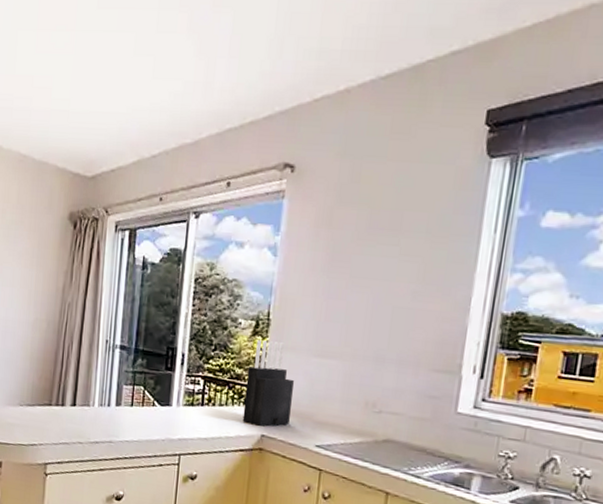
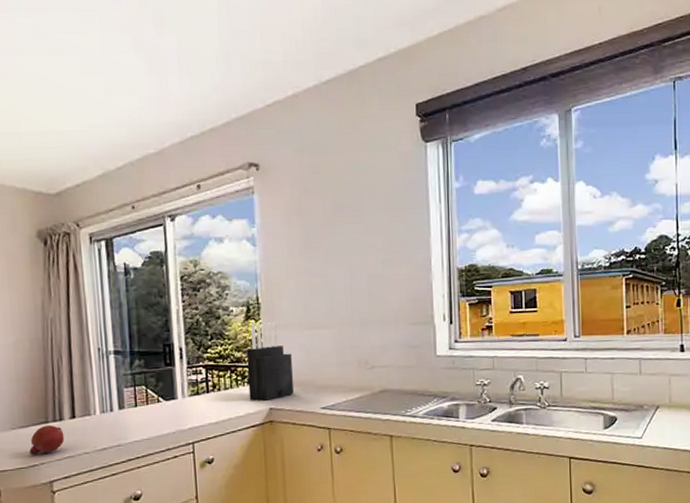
fruit: none [31,408,64,436] -> present [30,425,65,454]

